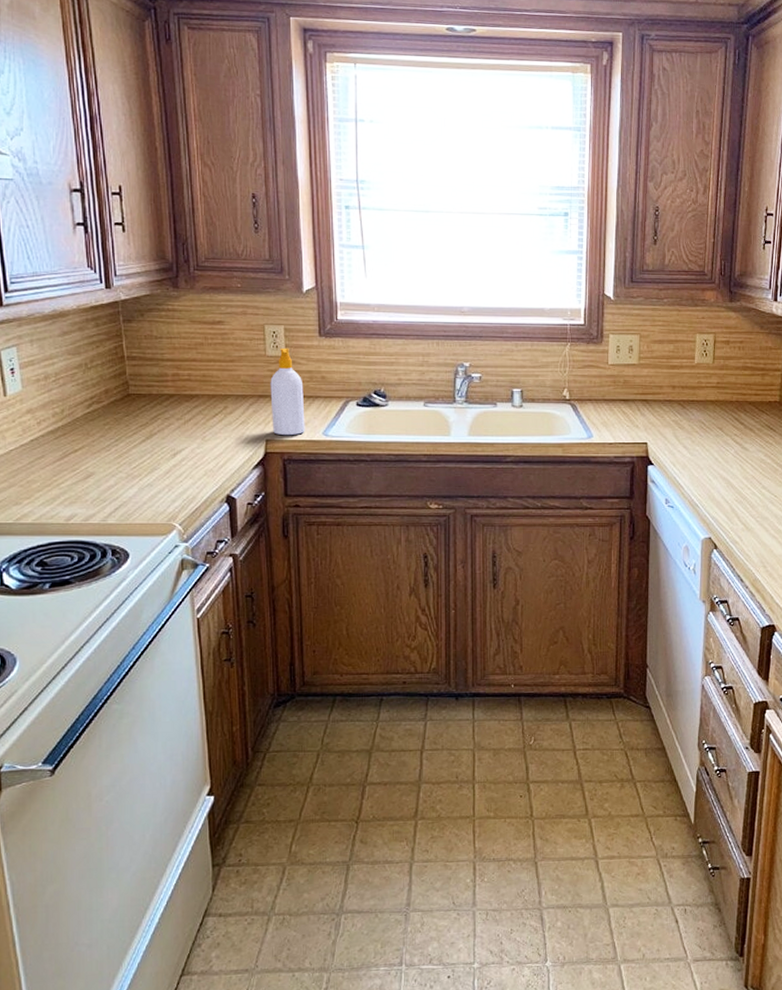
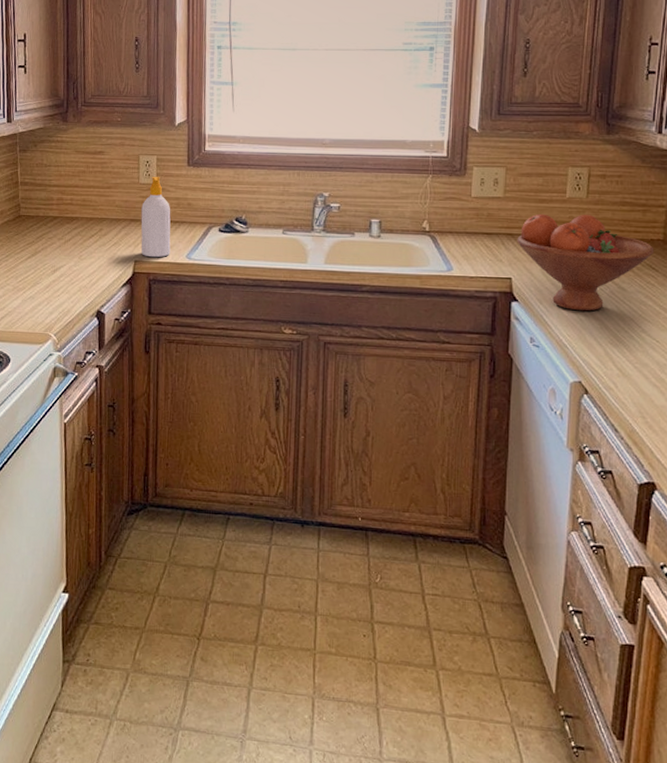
fruit bowl: none [651,379,772,472] -> present [517,213,654,311]

